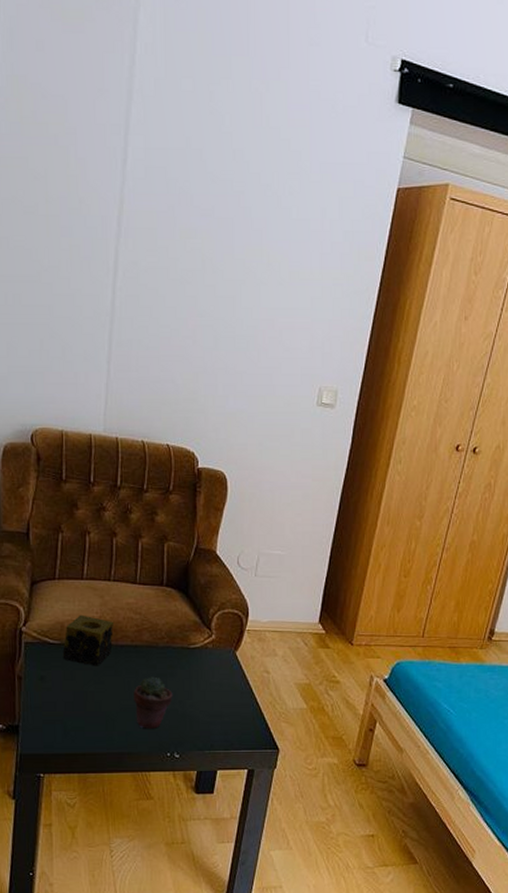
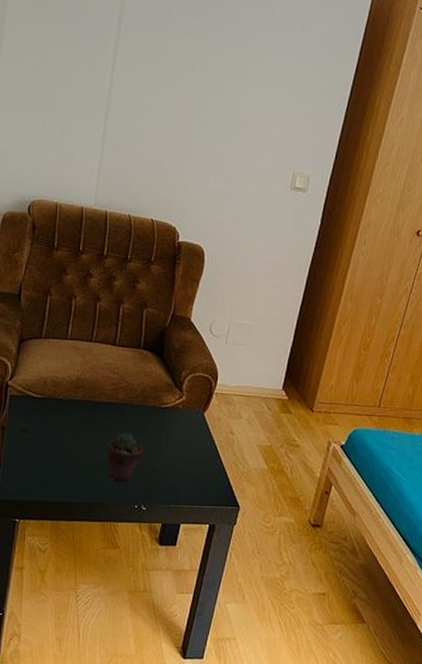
candle: present [62,614,115,666] -> none [44,372,94,421]

